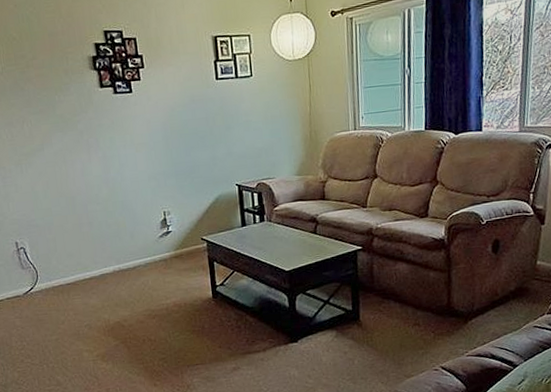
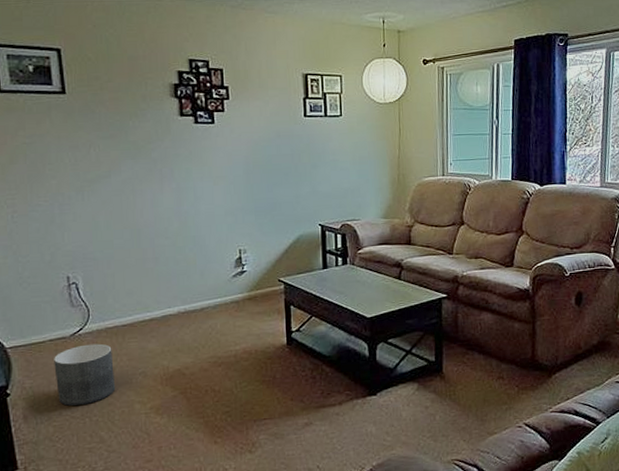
planter: none [12,300,66,355] -> present [54,343,116,406]

